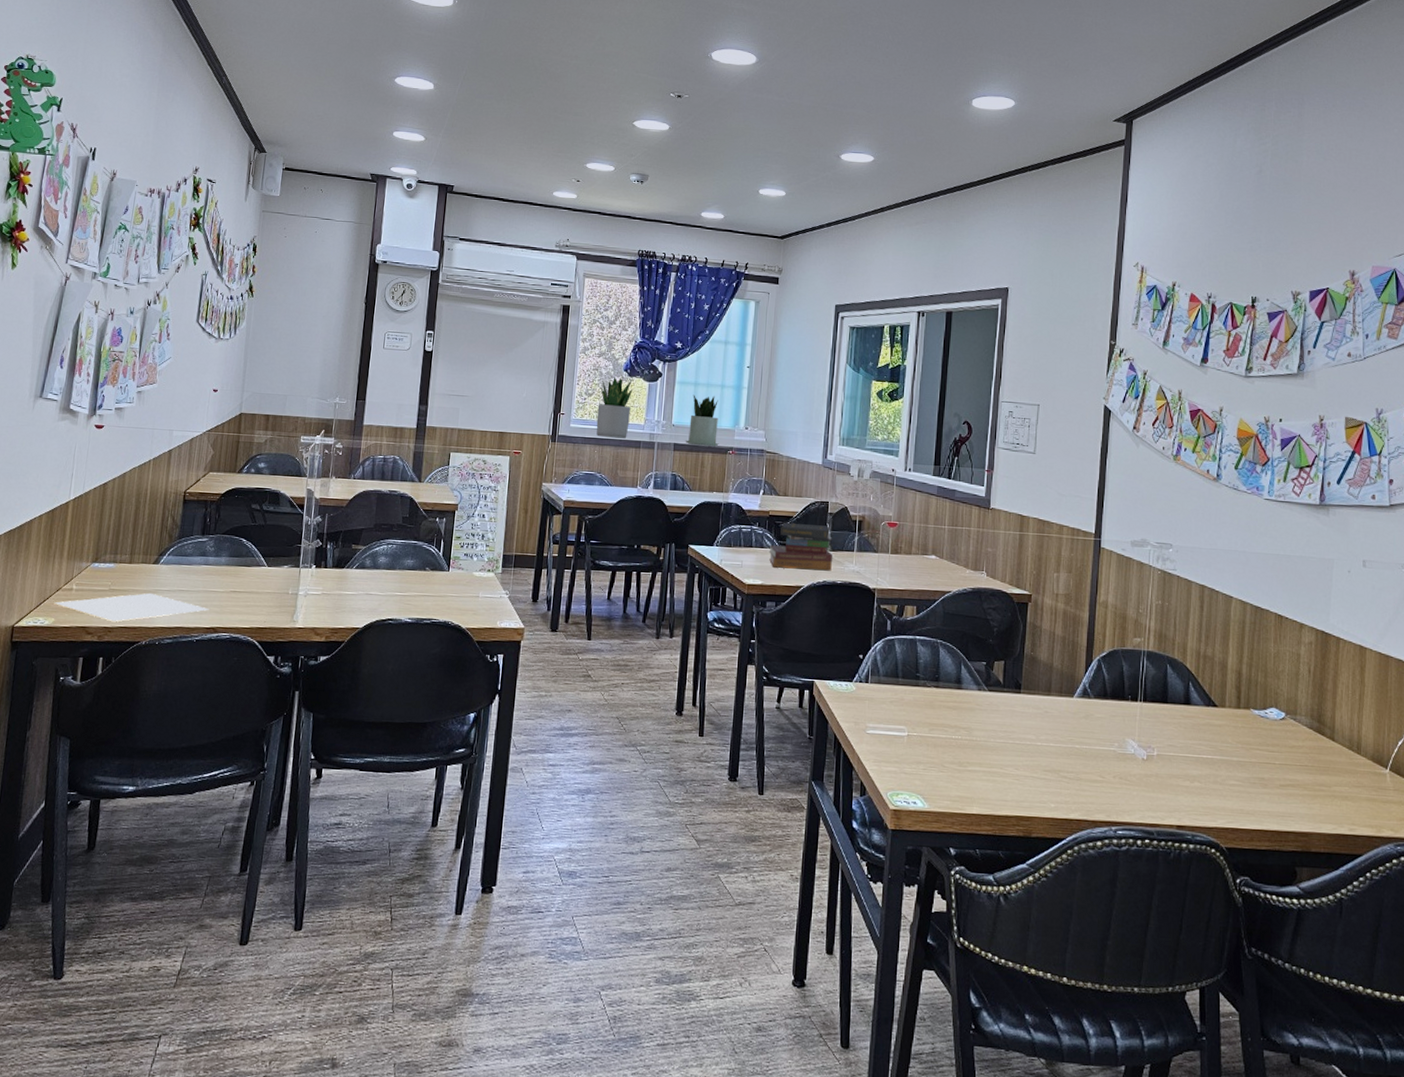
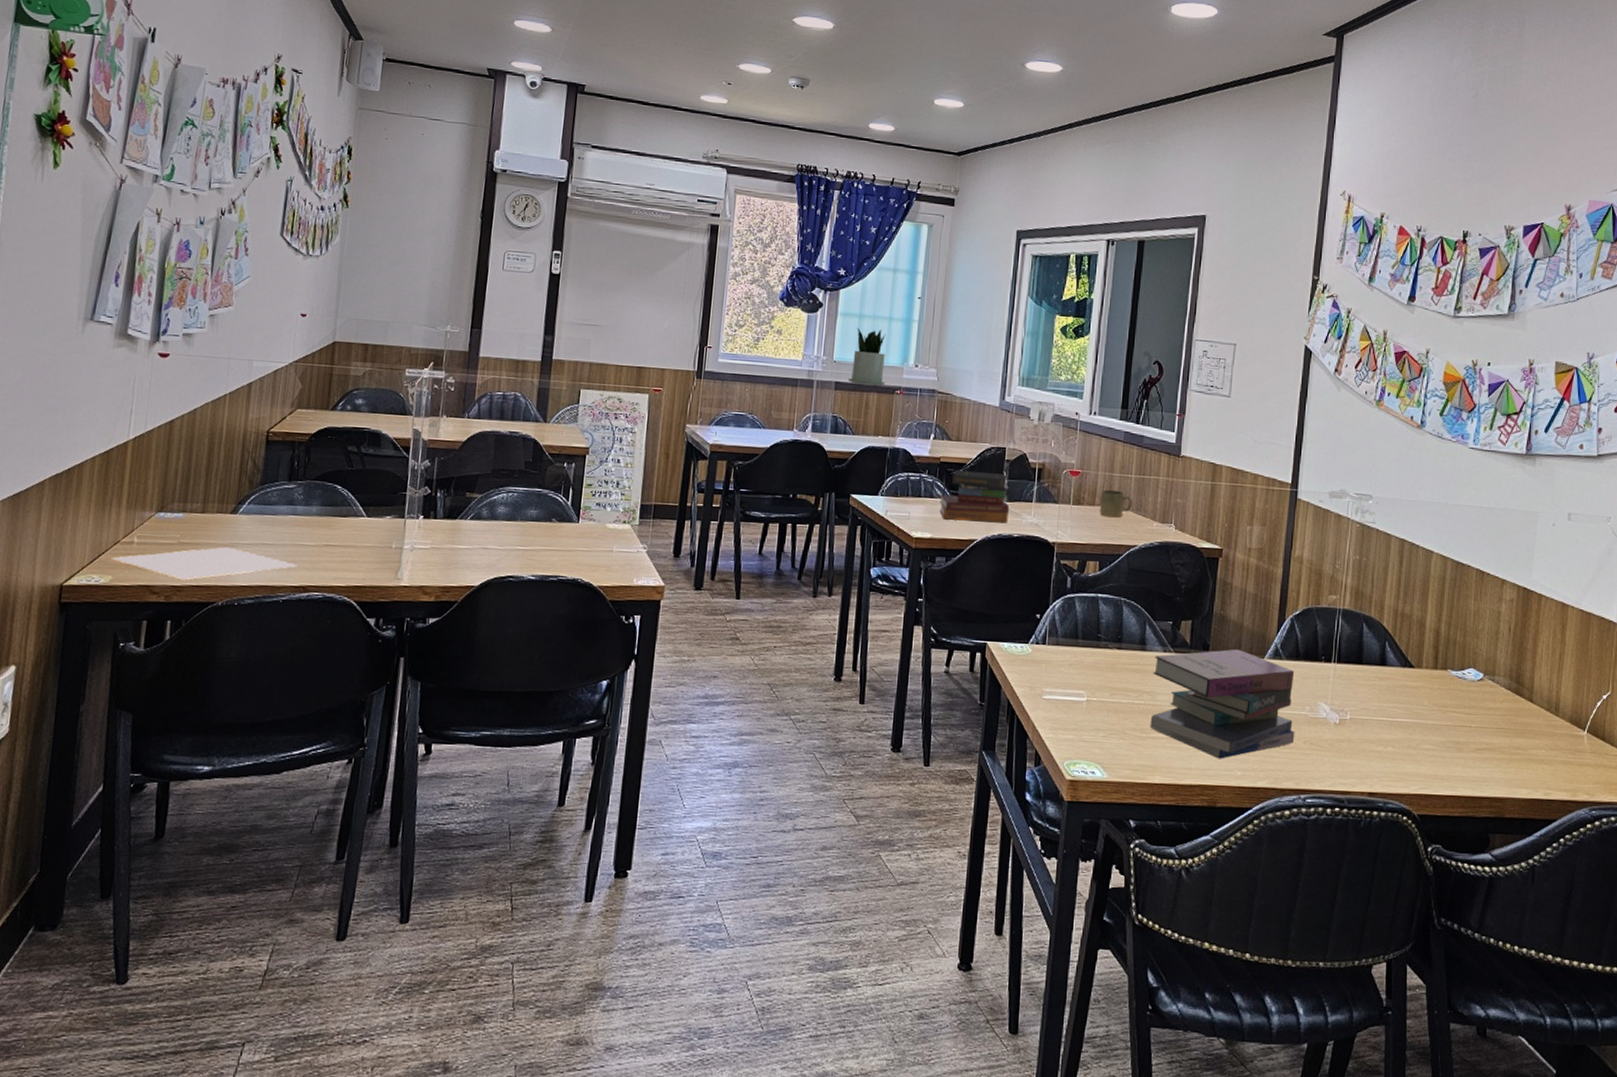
planter: present [596,374,634,439] -> none [747,303,791,376]
mug: none [915,539,947,567] -> present [1099,489,1133,519]
books: none [967,688,1105,792] -> present [1150,648,1295,759]

